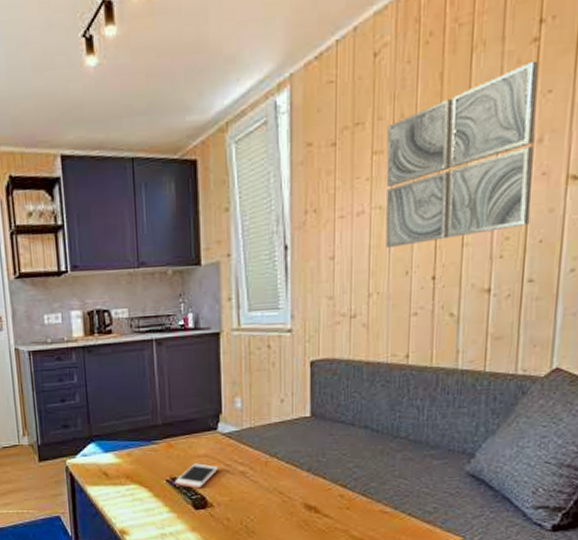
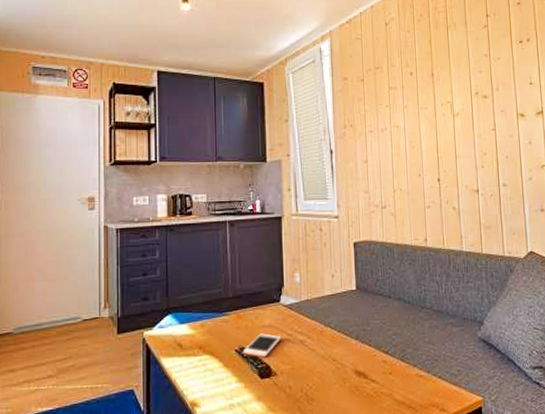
wall art: present [385,60,539,247] -> none [398,39,498,156]

